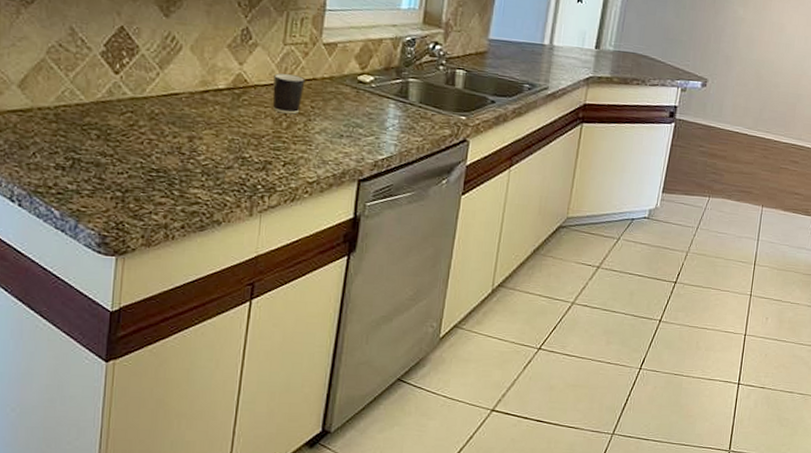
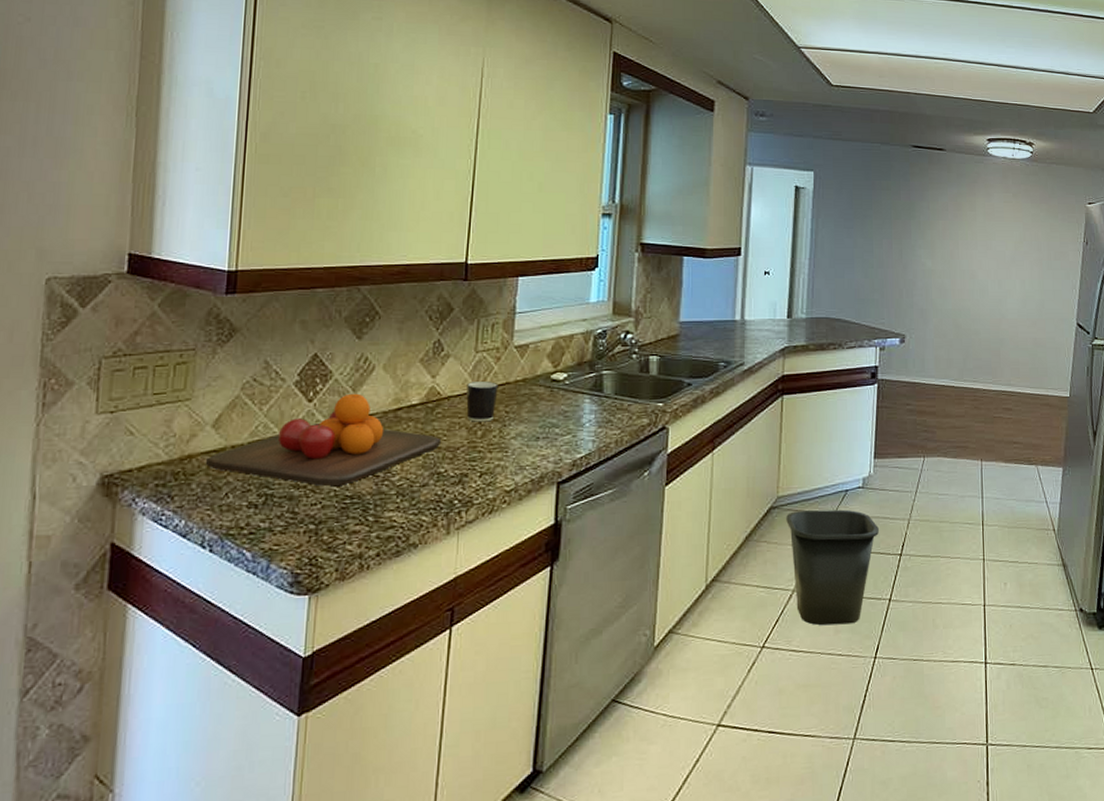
chopping board: none [13,70,247,158] -> present [206,393,442,486]
waste bin: none [573,232,659,338] -> present [786,509,880,626]

